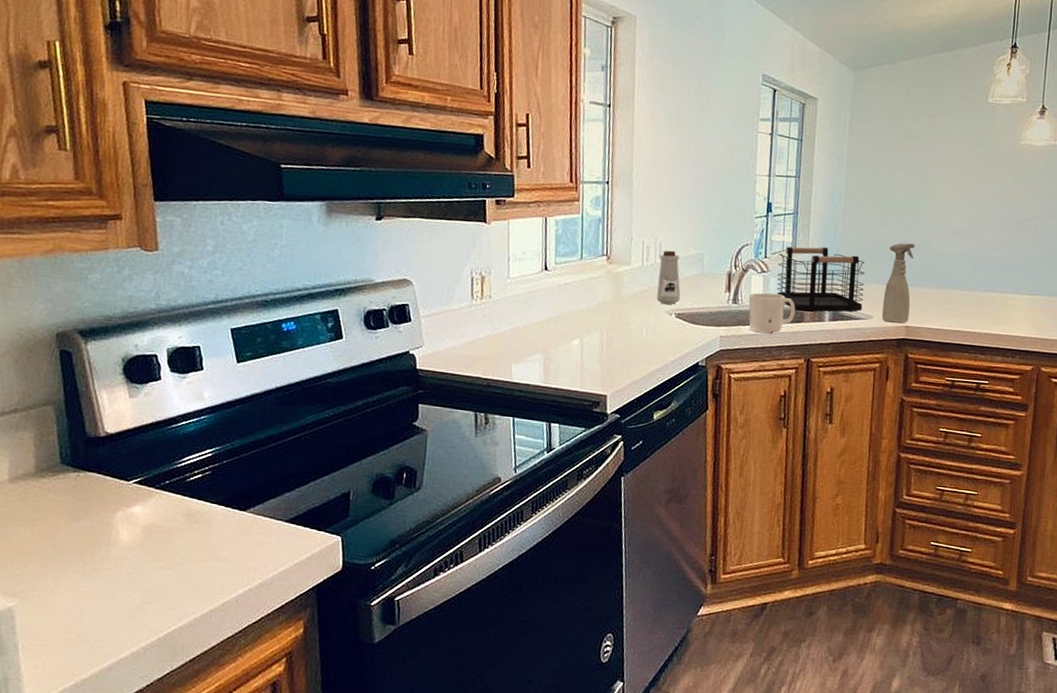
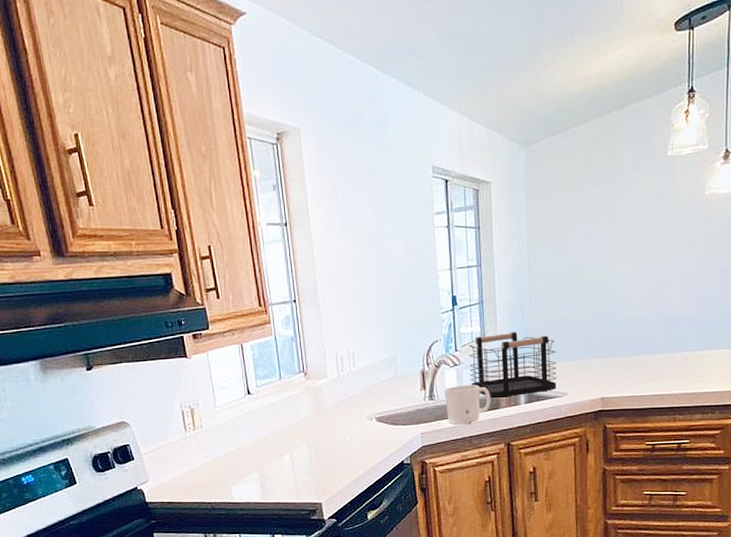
bottle: present [656,250,681,304] -> none [354,358,378,410]
spray bottle: present [881,242,916,324] -> none [576,314,605,397]

